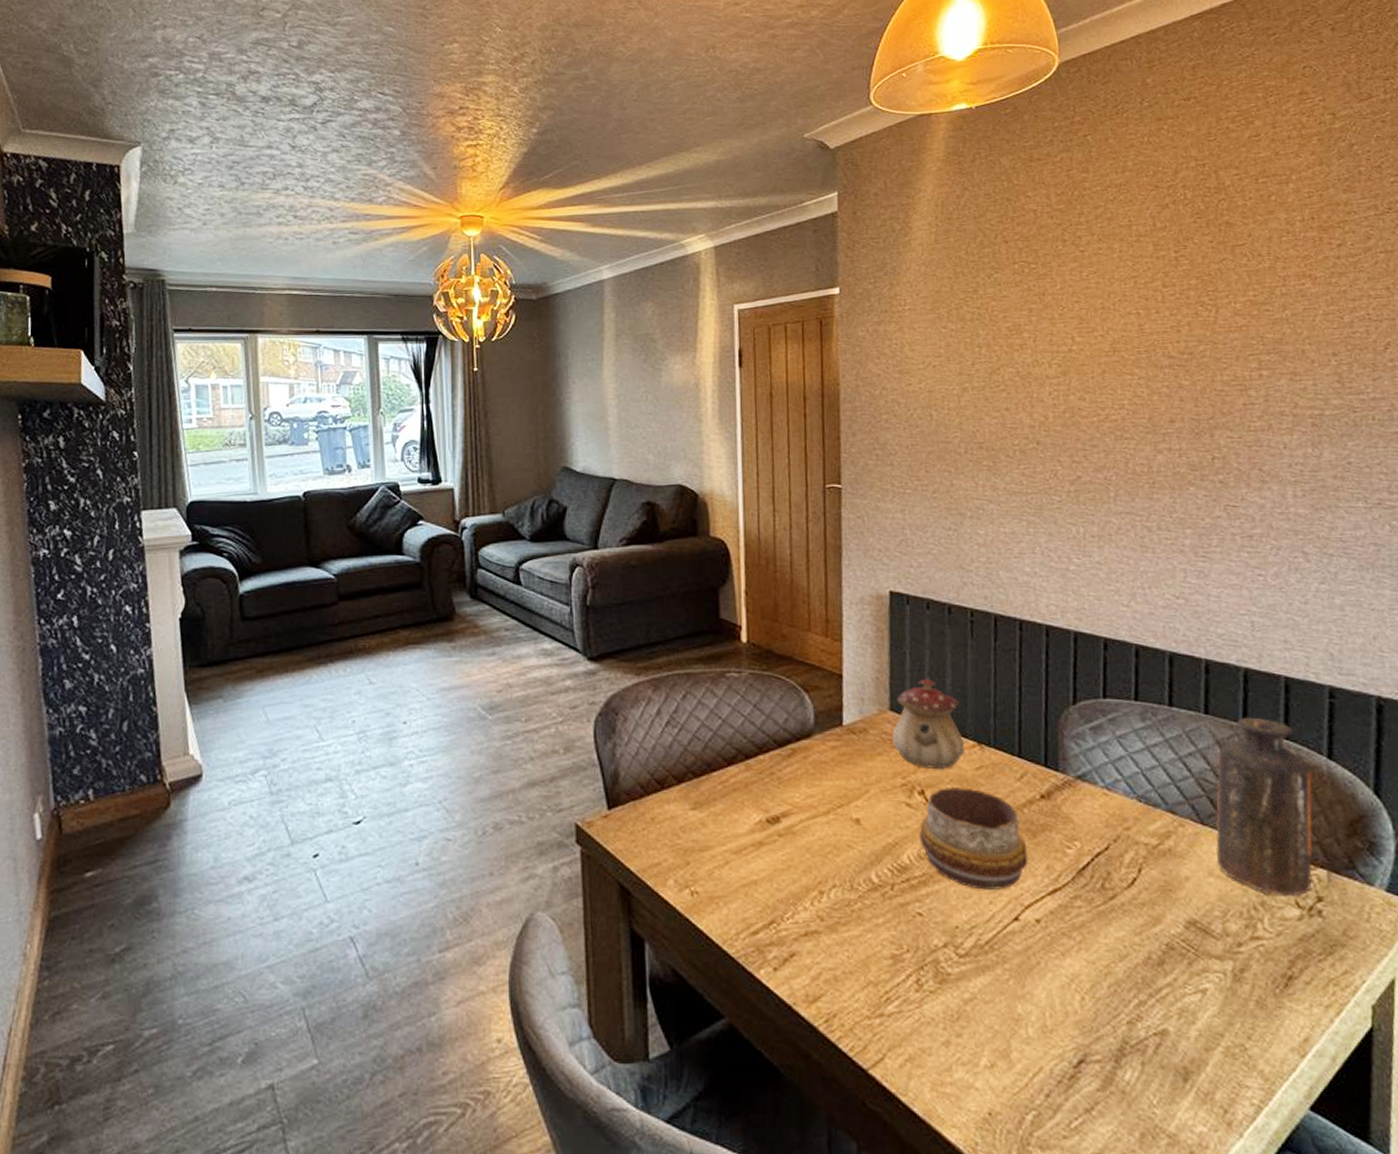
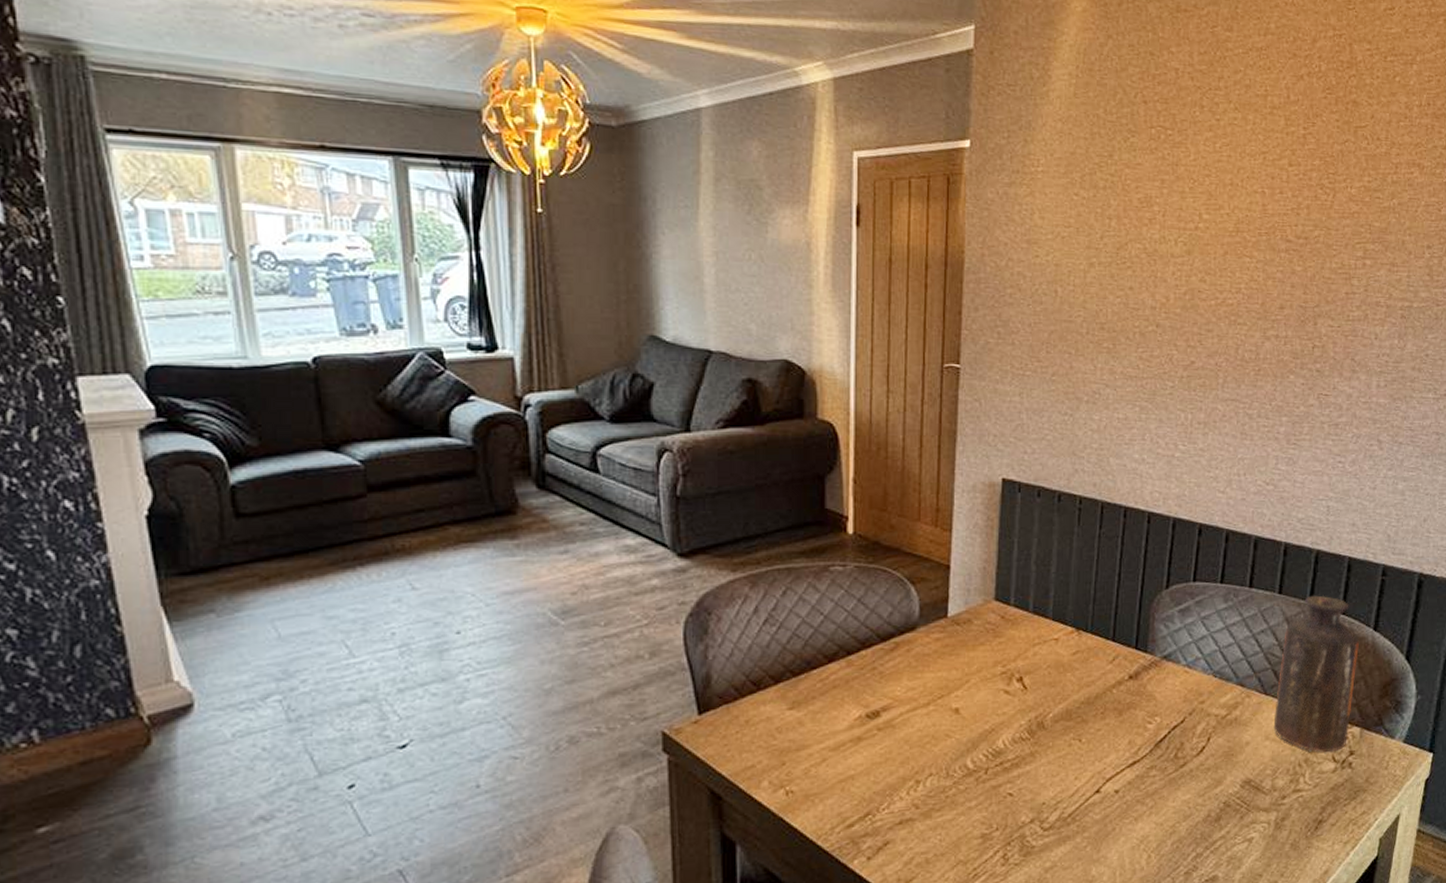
teapot: present [892,678,966,770] -> none [996,567,1064,657]
decorative bowl: present [919,786,1029,890] -> none [1014,672,1113,768]

